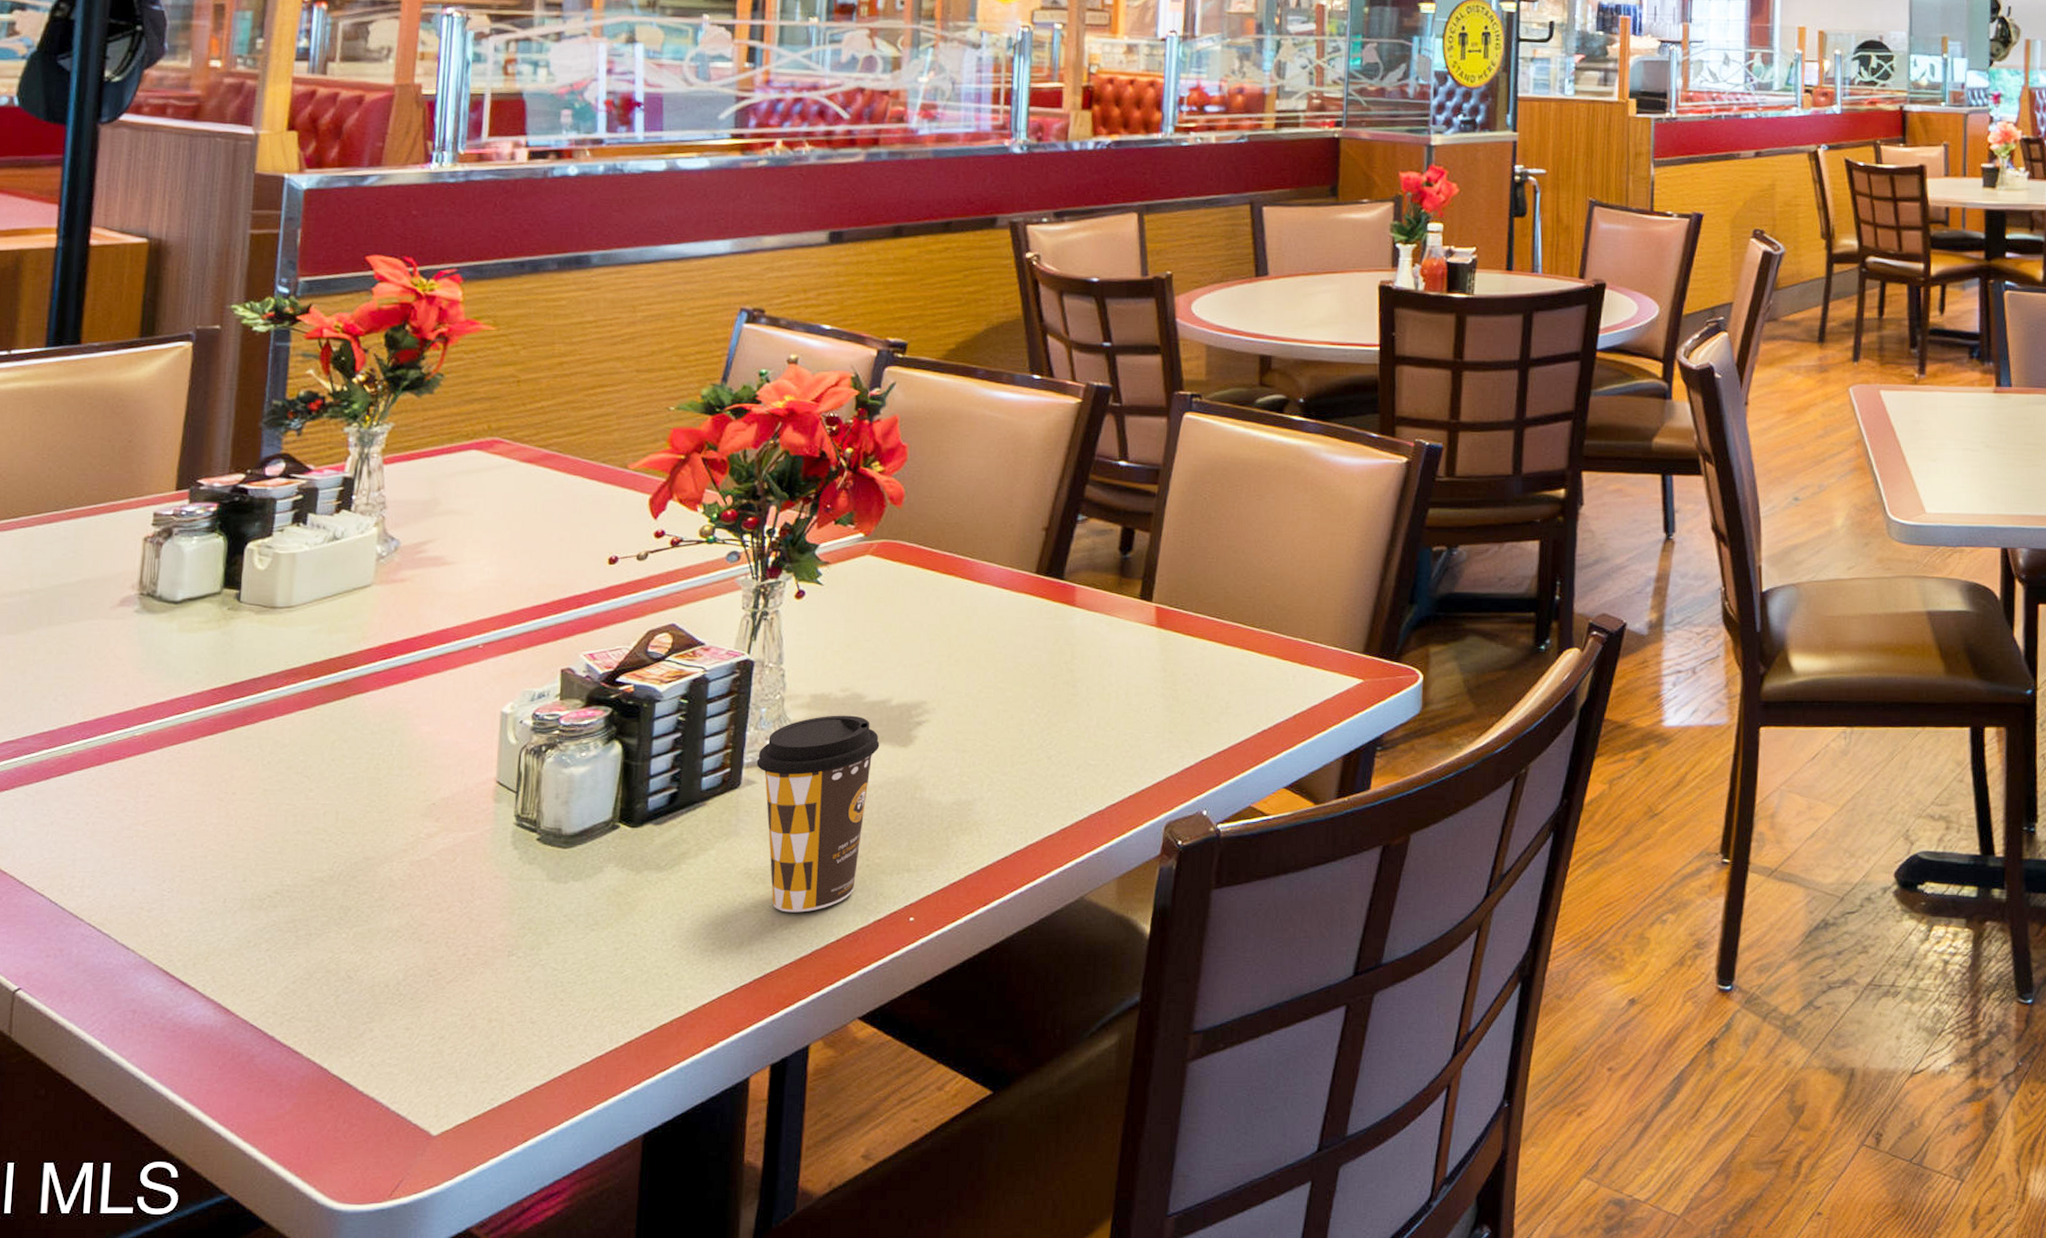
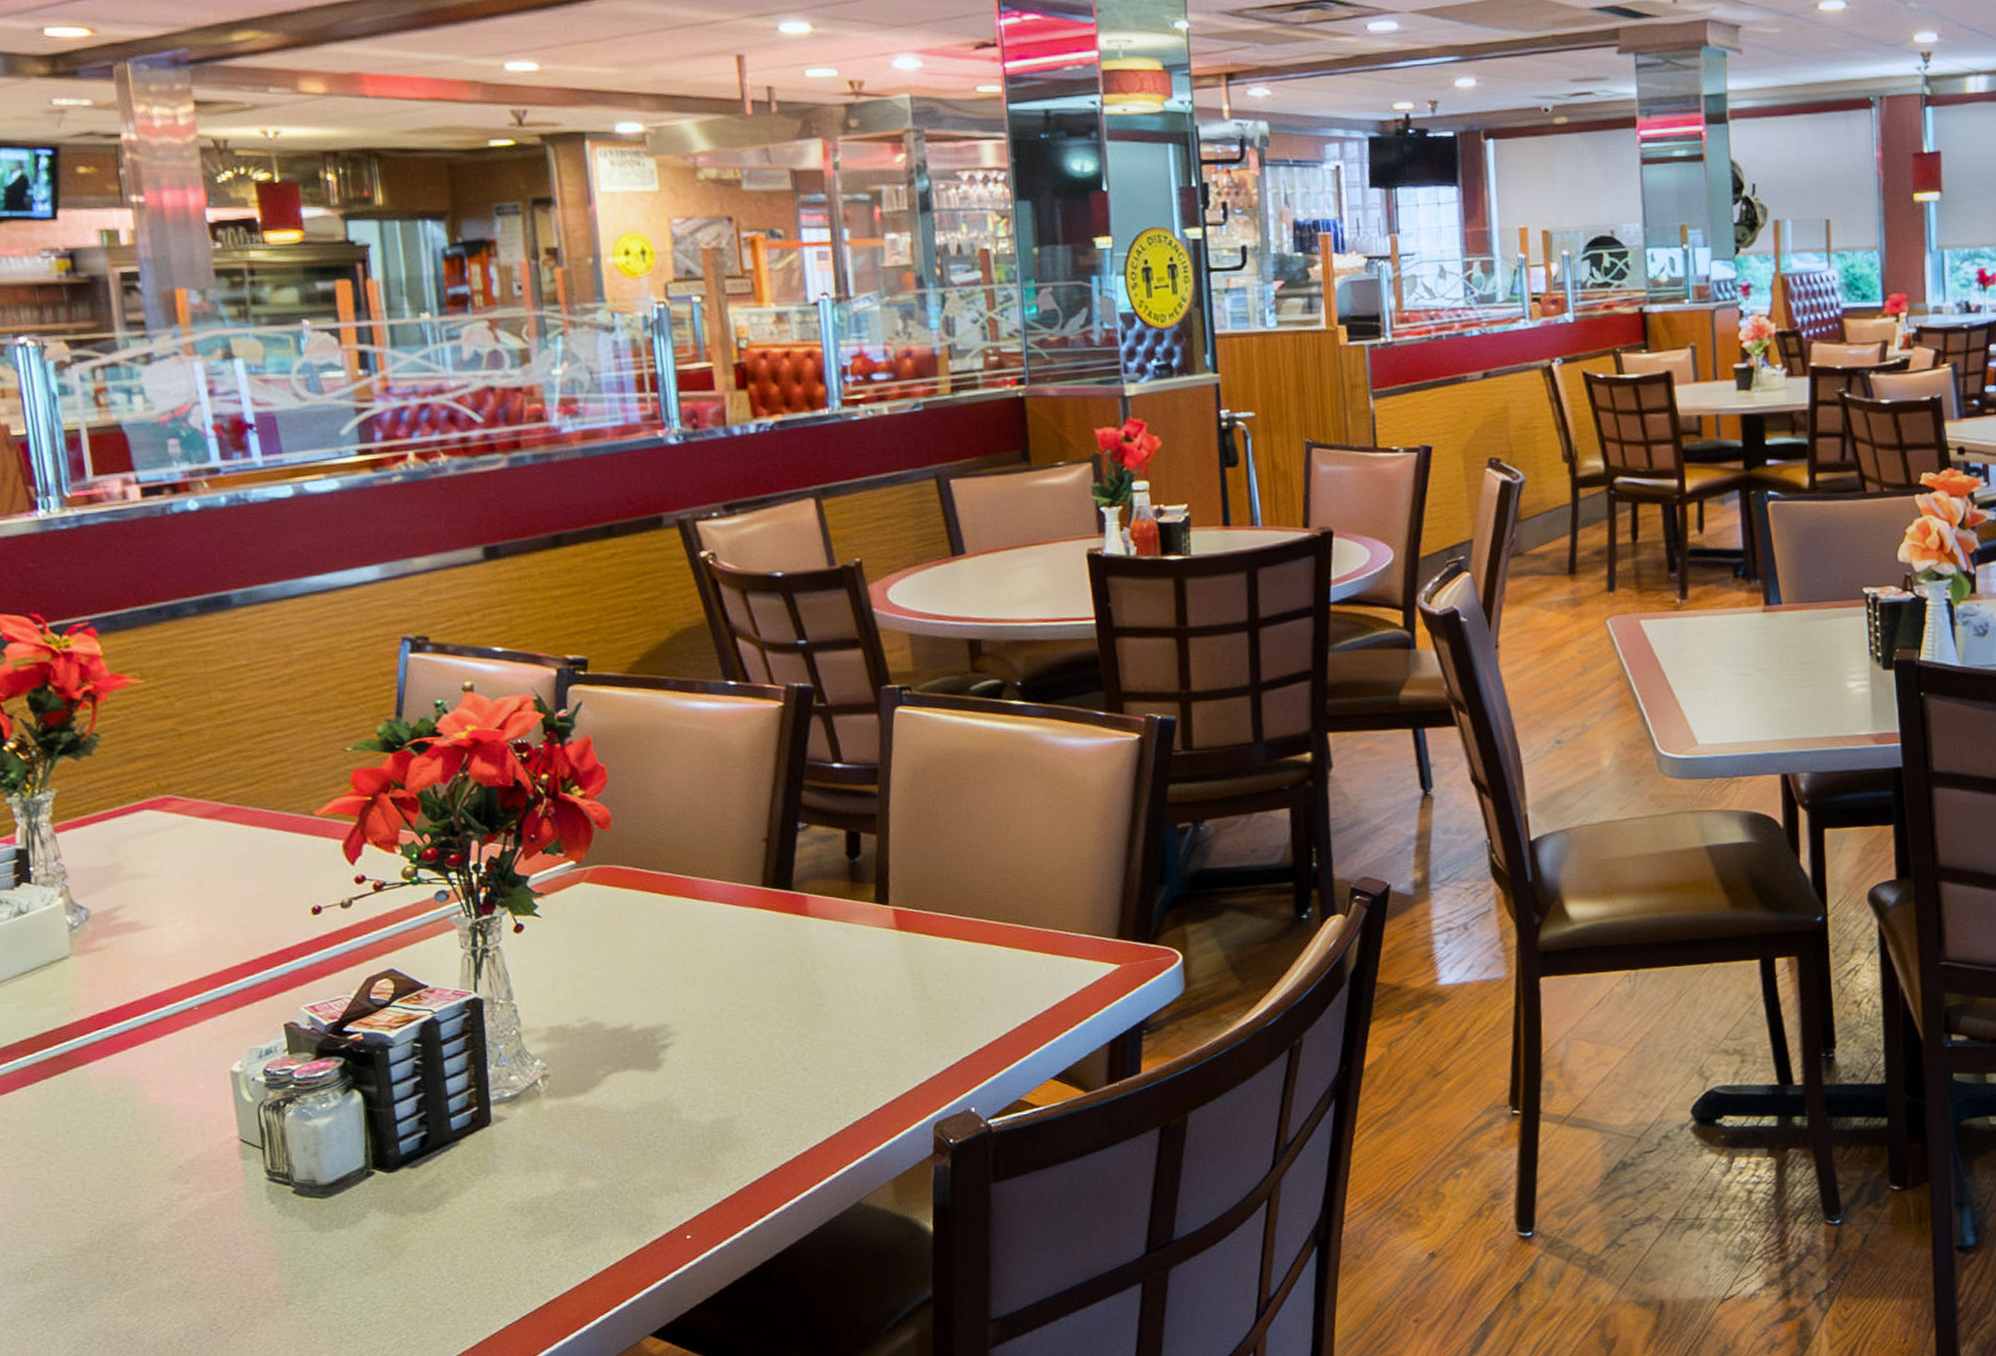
coffee cup: present [756,715,880,913] -> none [503,1044,628,1241]

